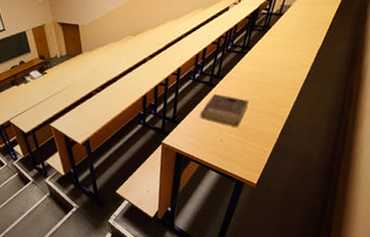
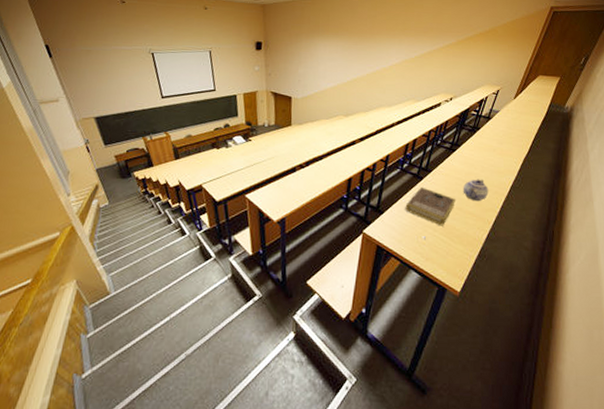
teapot: none [255,78,282,100] -> present [462,179,489,202]

